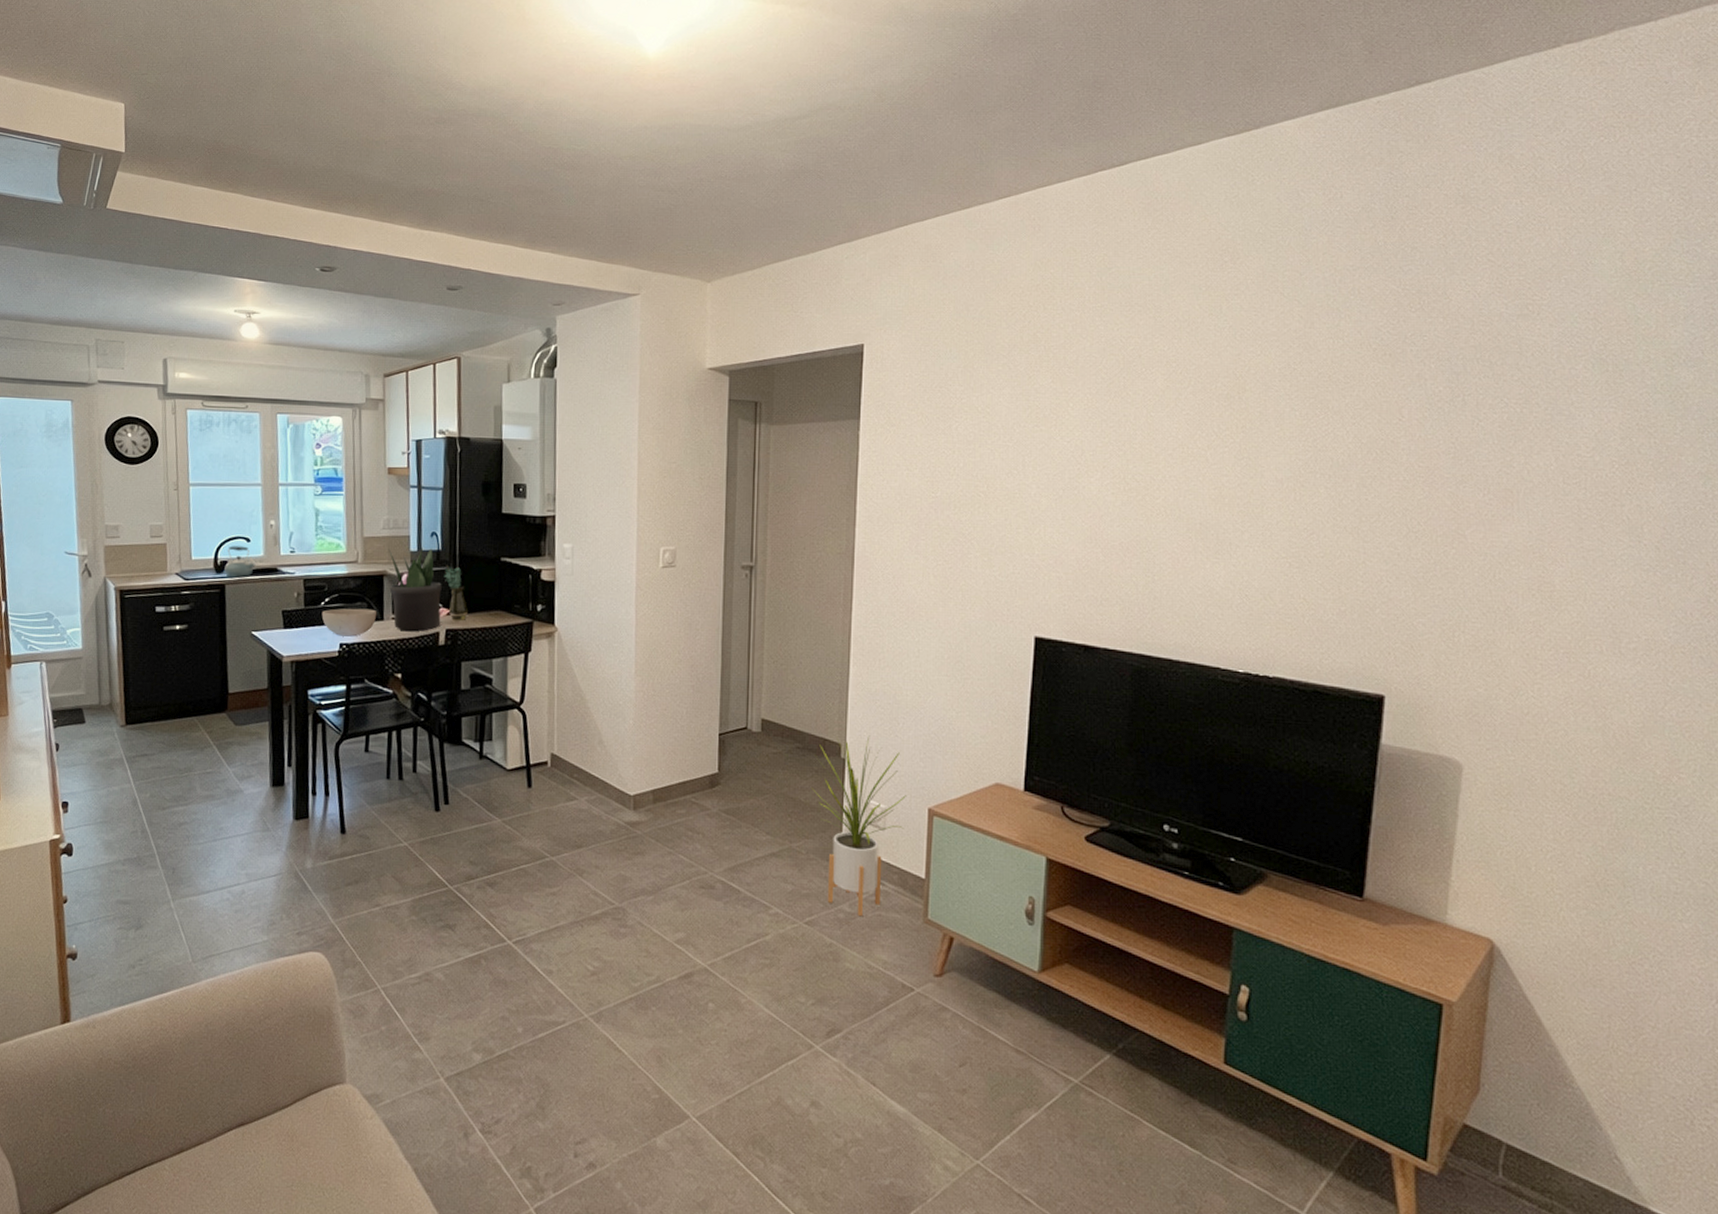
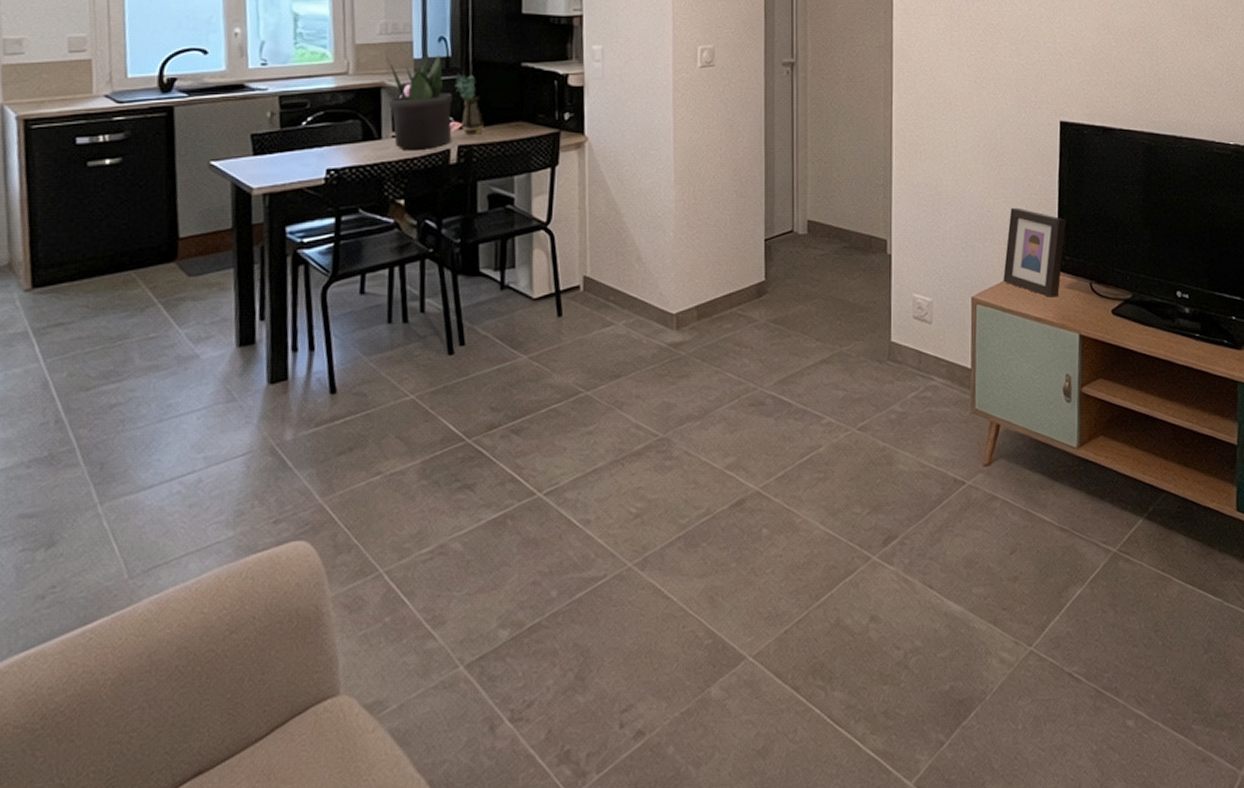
kettle: present [224,546,257,579] -> none [172,59,217,99]
bowl: present [321,608,377,637] -> none [302,127,374,160]
house plant: present [811,735,906,917] -> none [859,229,950,415]
picture frame: none [964,722,1036,817] -> present [1003,207,1066,297]

